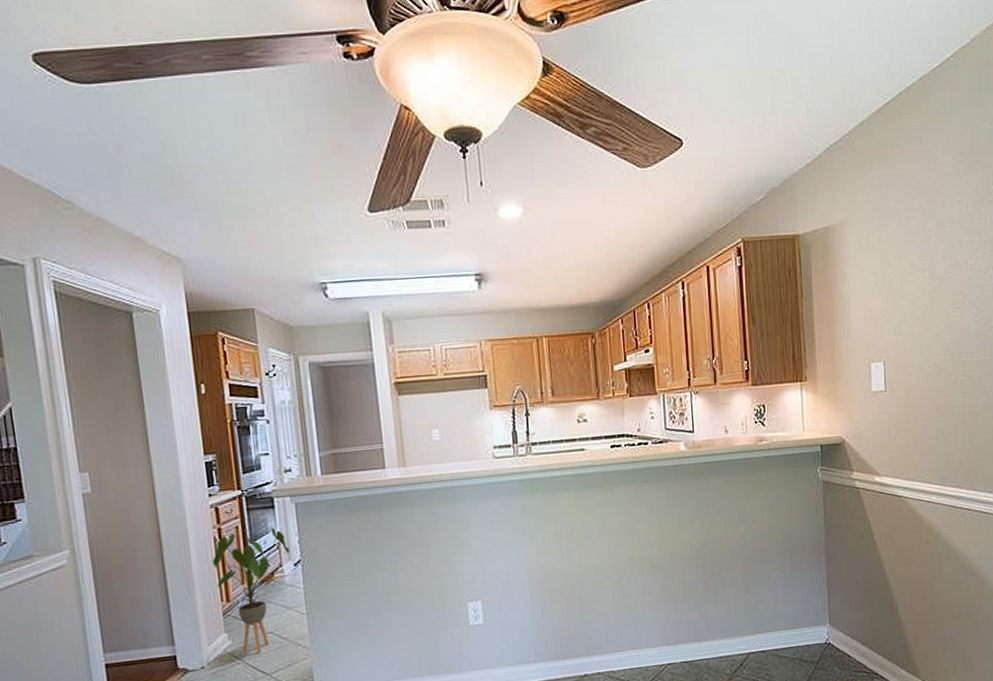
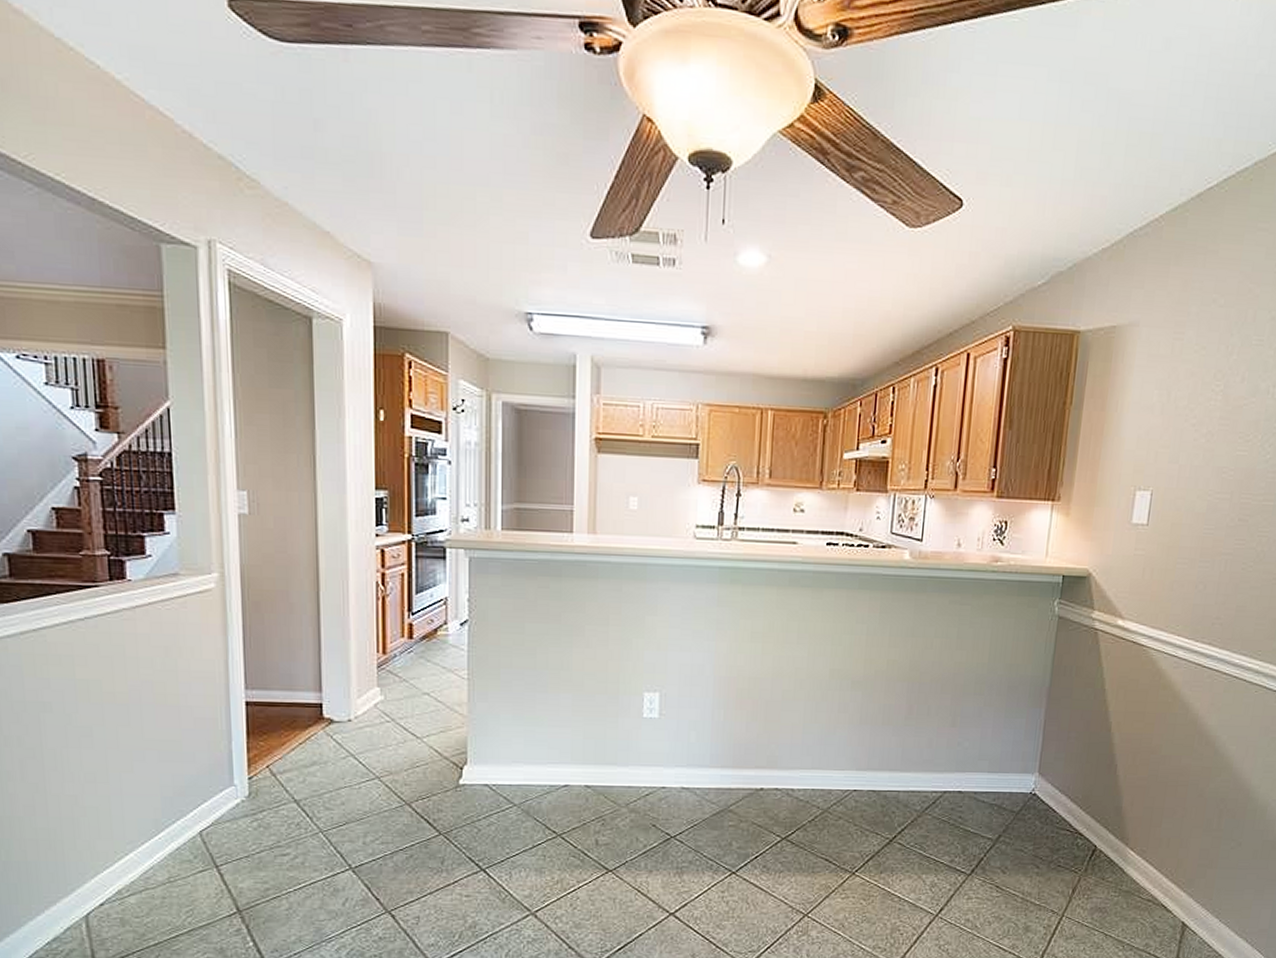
house plant: present [213,528,290,653] -> none [372,581,458,713]

